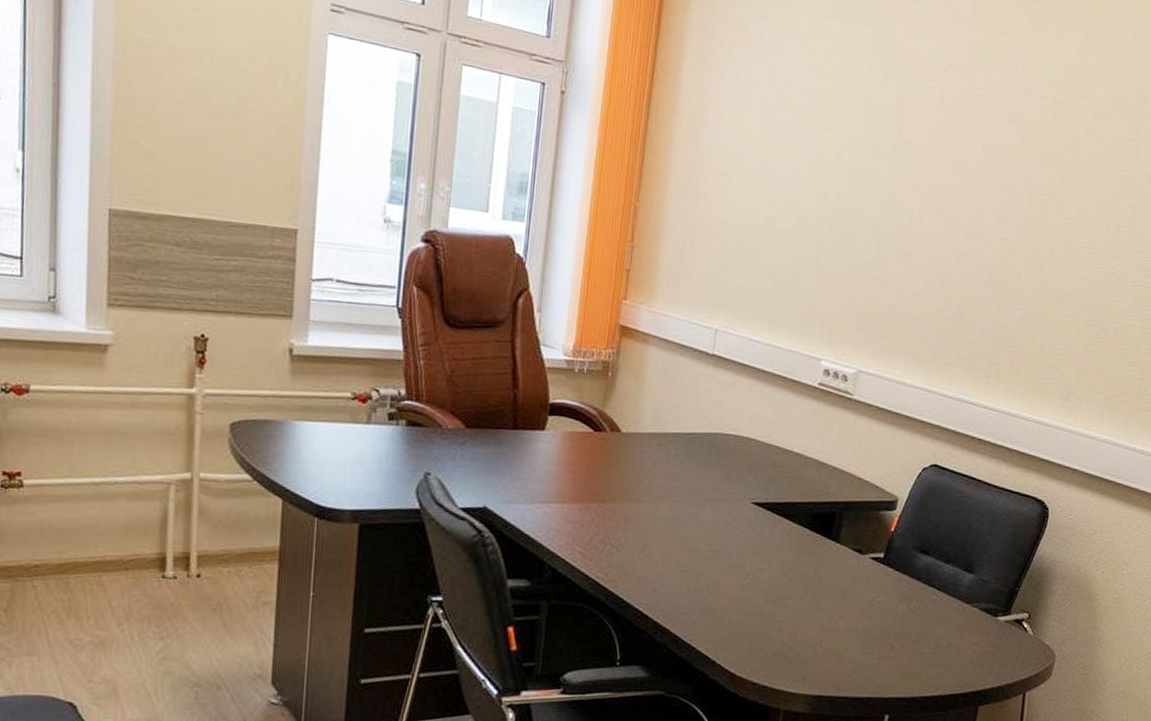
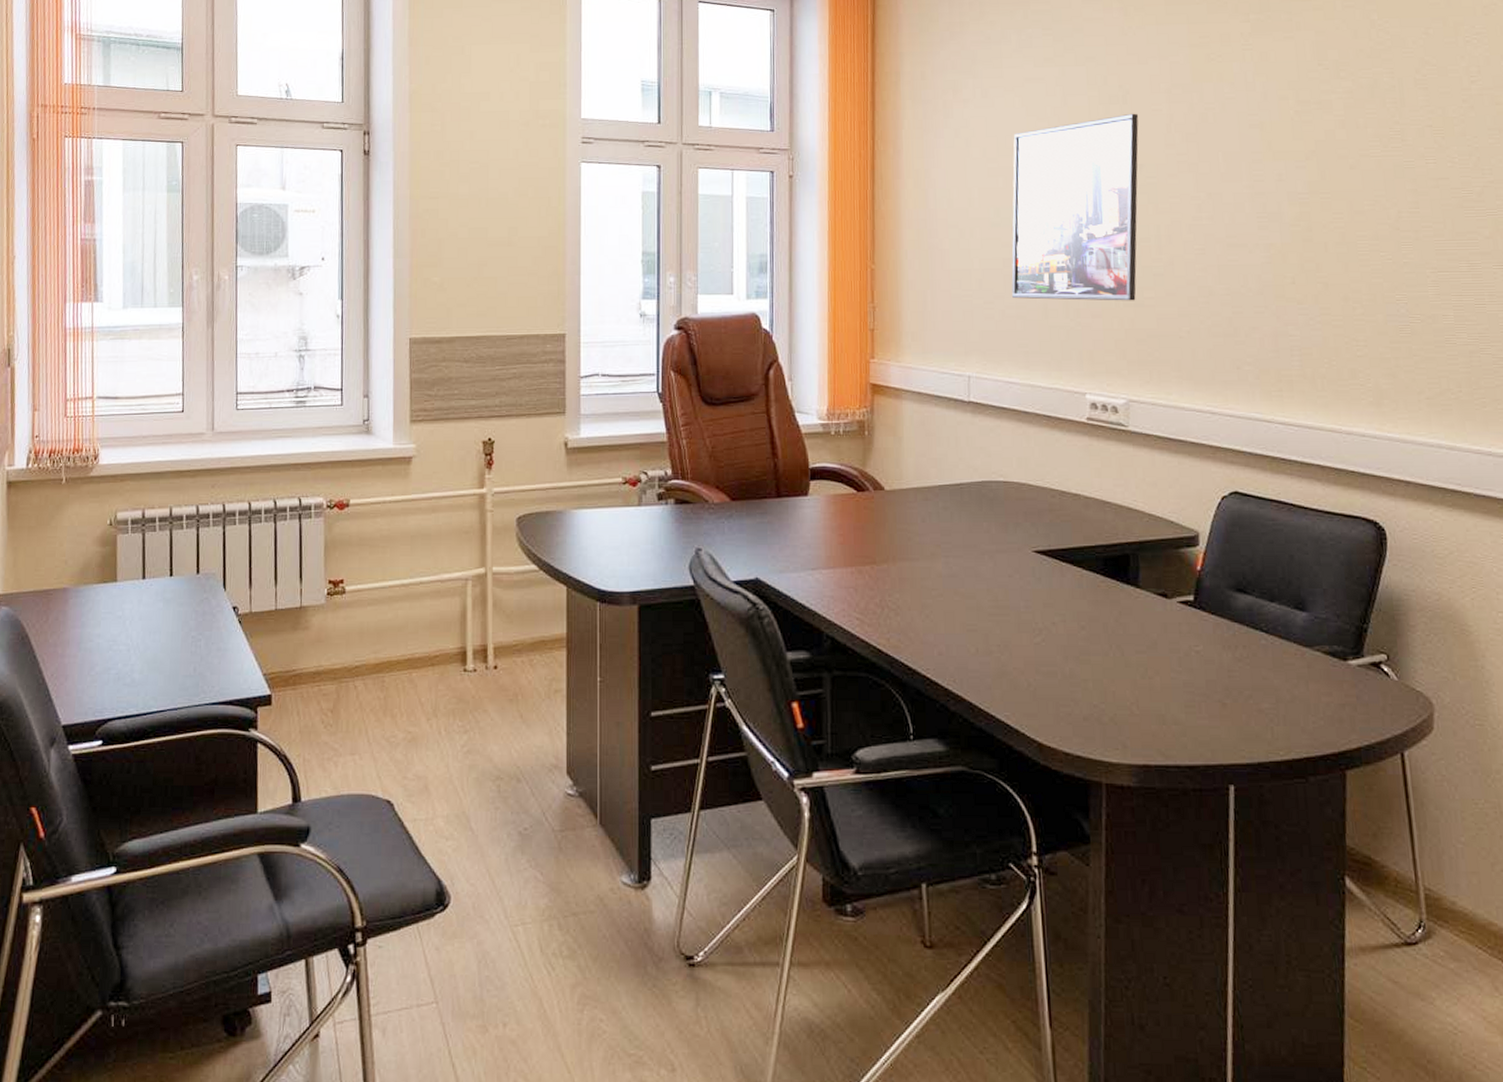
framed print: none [768,85,914,276] -> present [1011,113,1139,301]

